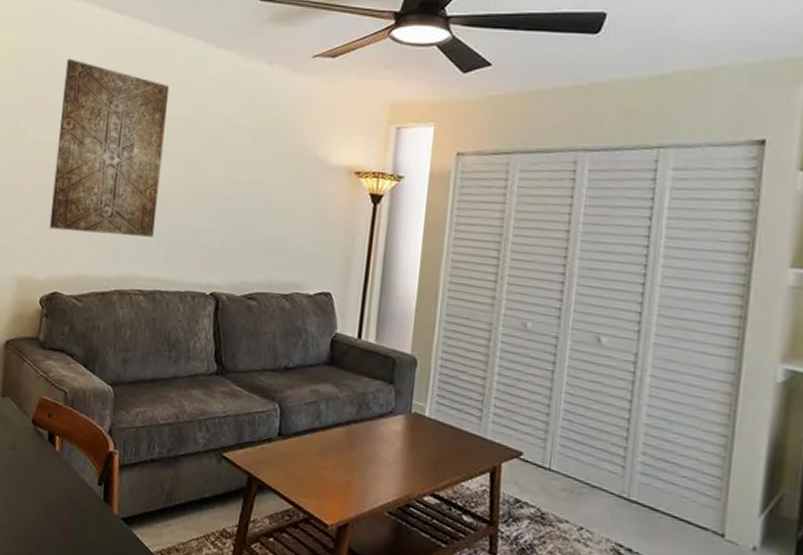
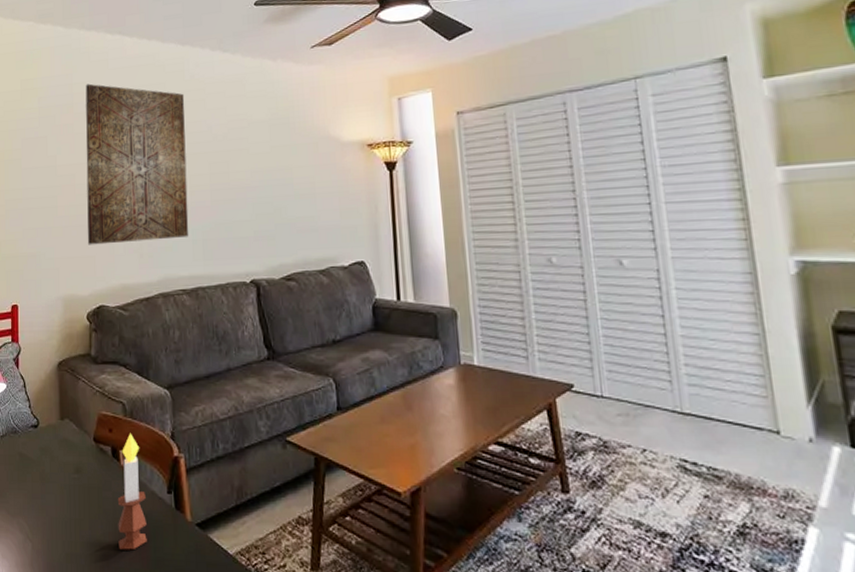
candle: none [44,421,77,531] -> present [117,433,147,550]

